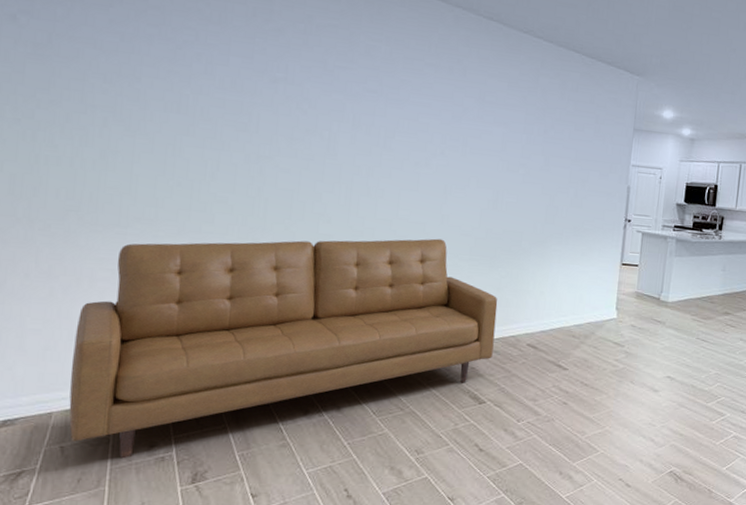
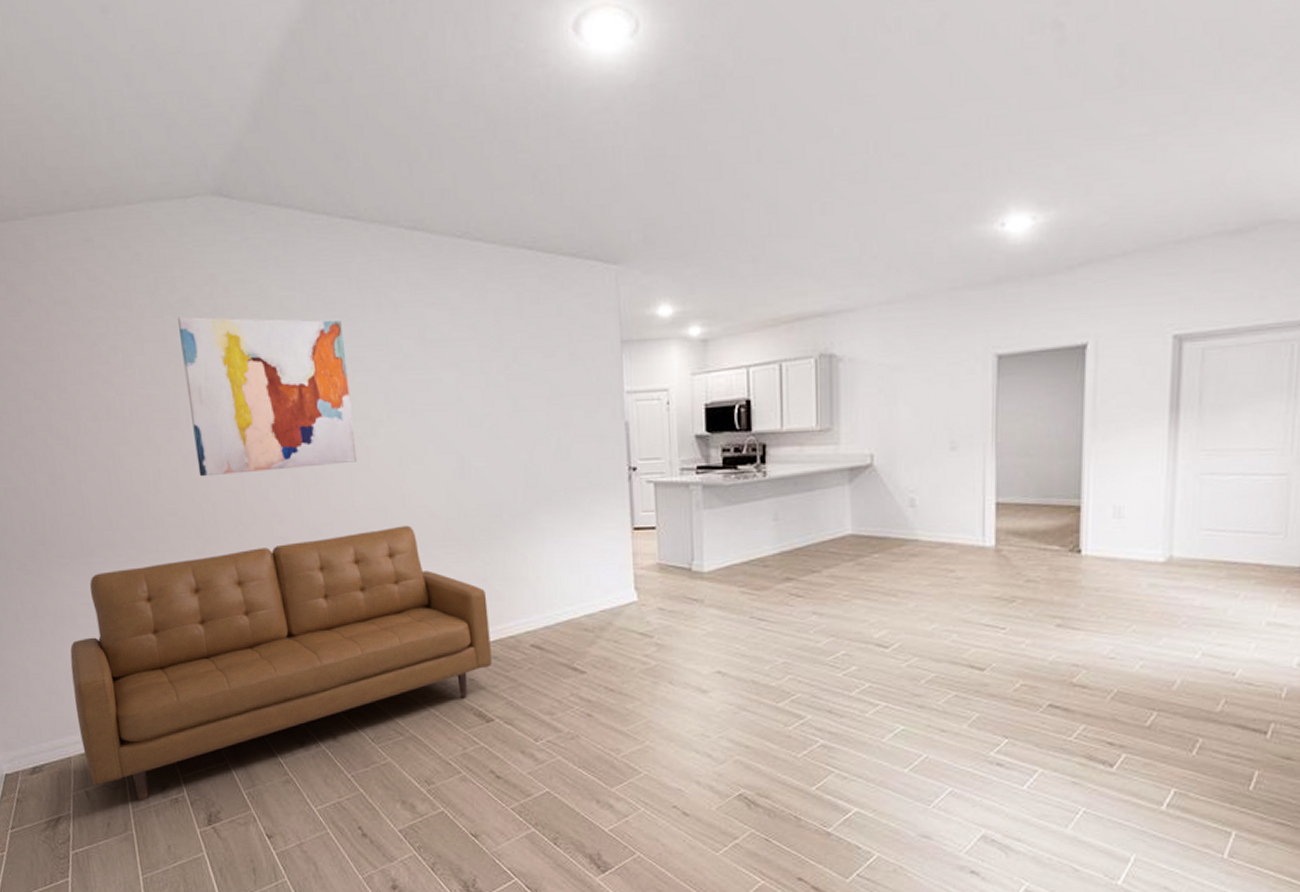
wall art: none [258,42,417,183] -> present [178,316,358,477]

